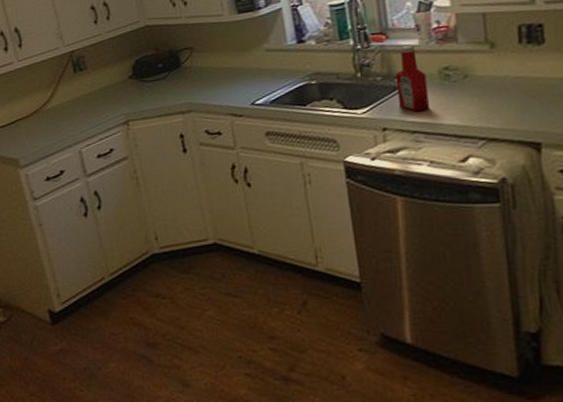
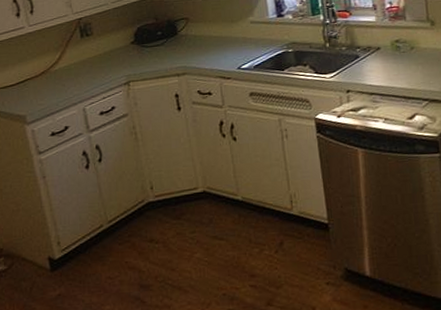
ketchup bottle: present [395,45,429,112] -> none [357,21,384,77]

